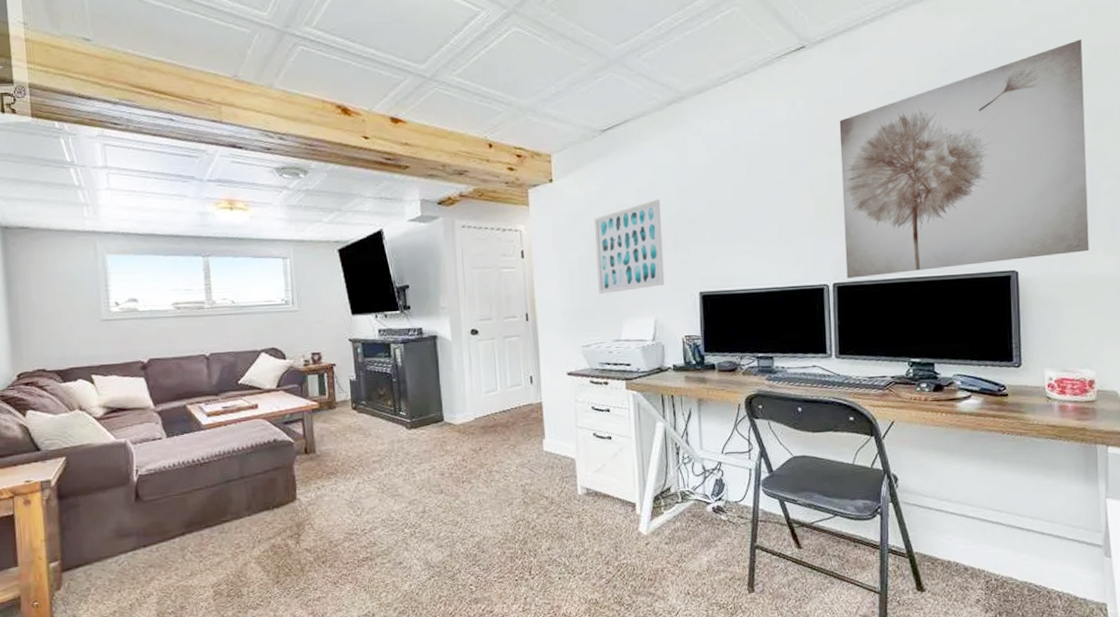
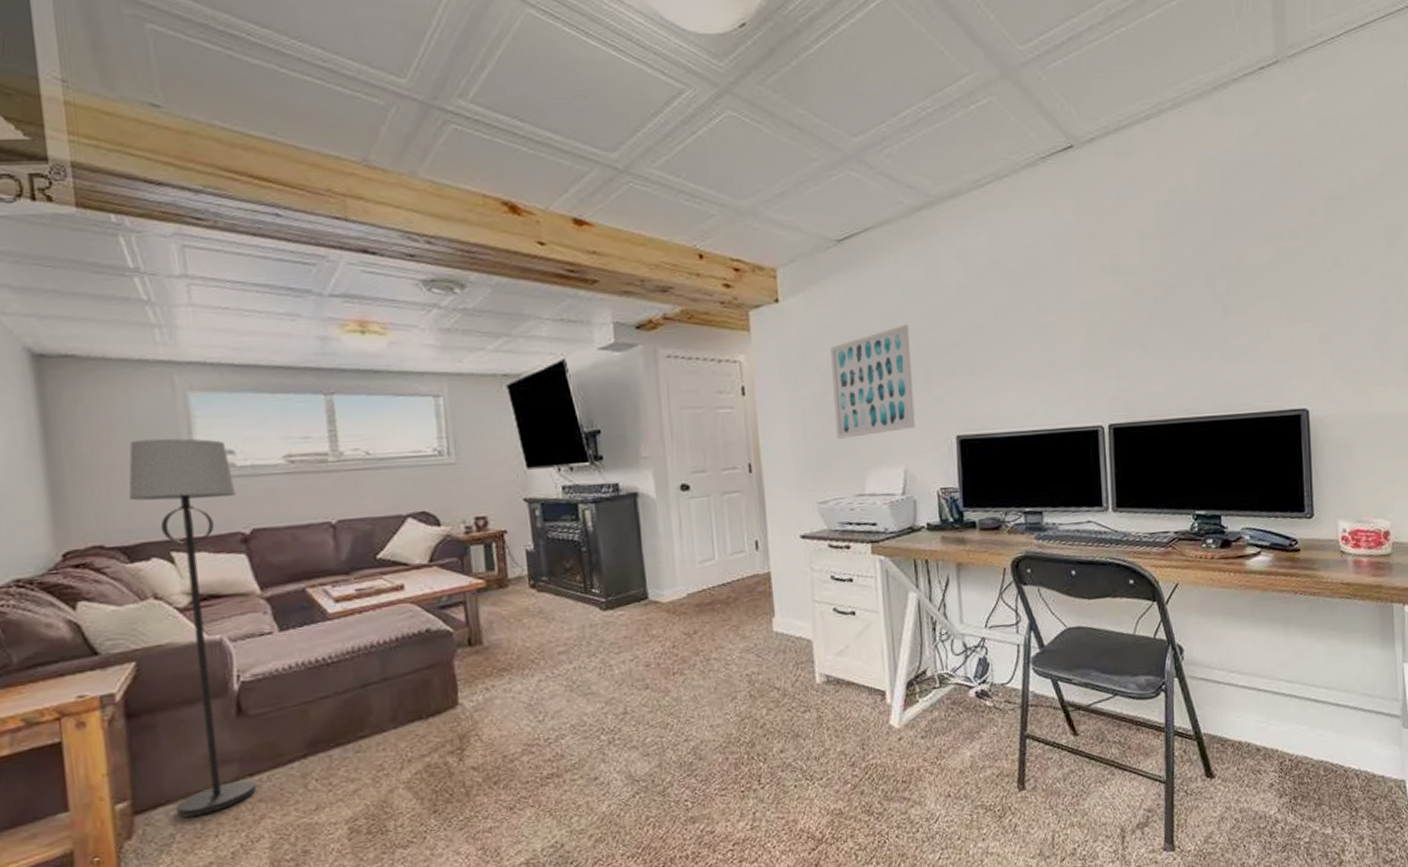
lamp: none [63,289,148,576] -> present [129,438,256,818]
wall art: present [839,39,1089,279] -> none [1112,148,1383,419]

